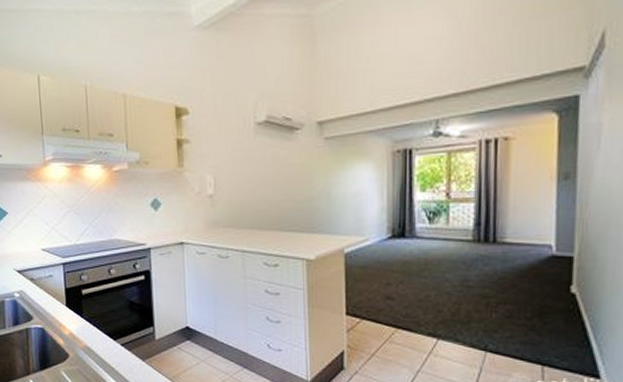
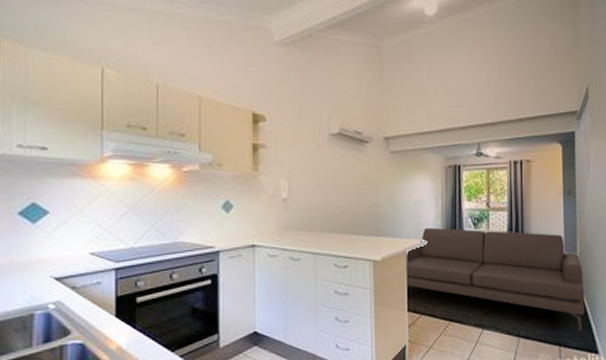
sofa: none [346,223,584,350] -> present [407,227,585,331]

